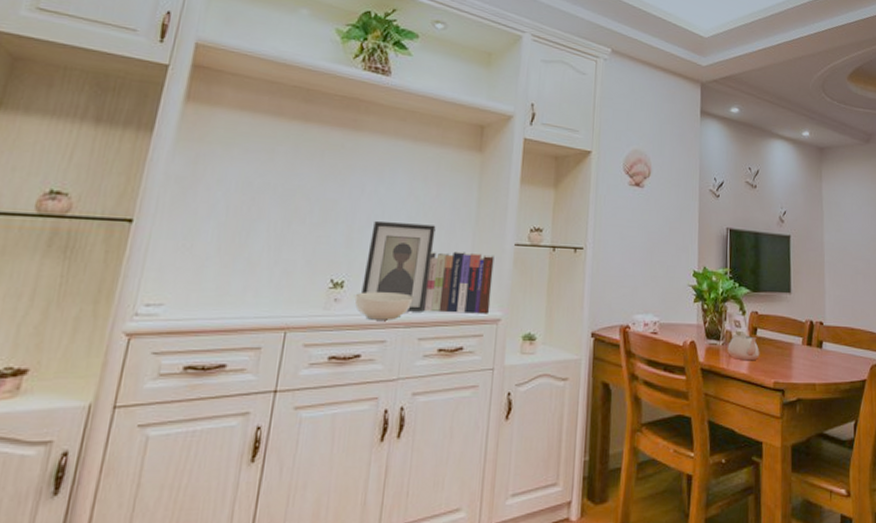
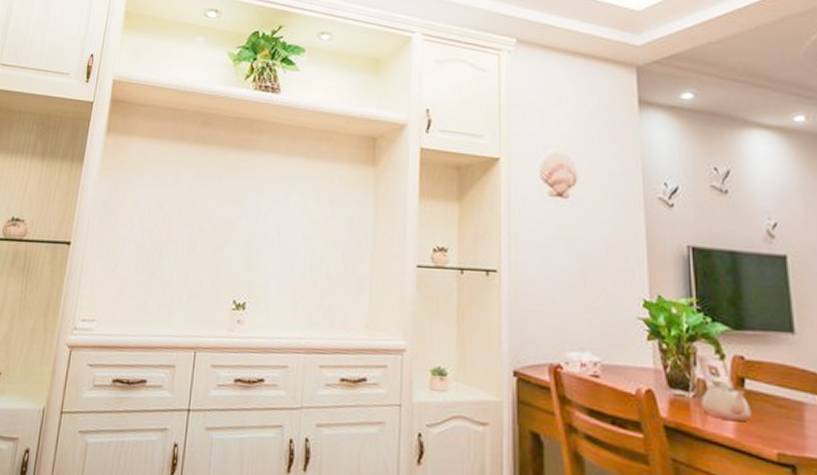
bowl: present [354,292,414,321] -> none [256,314,313,345]
picture frame: present [361,221,436,312] -> none [262,242,332,338]
books: present [423,251,494,314] -> none [323,273,395,343]

